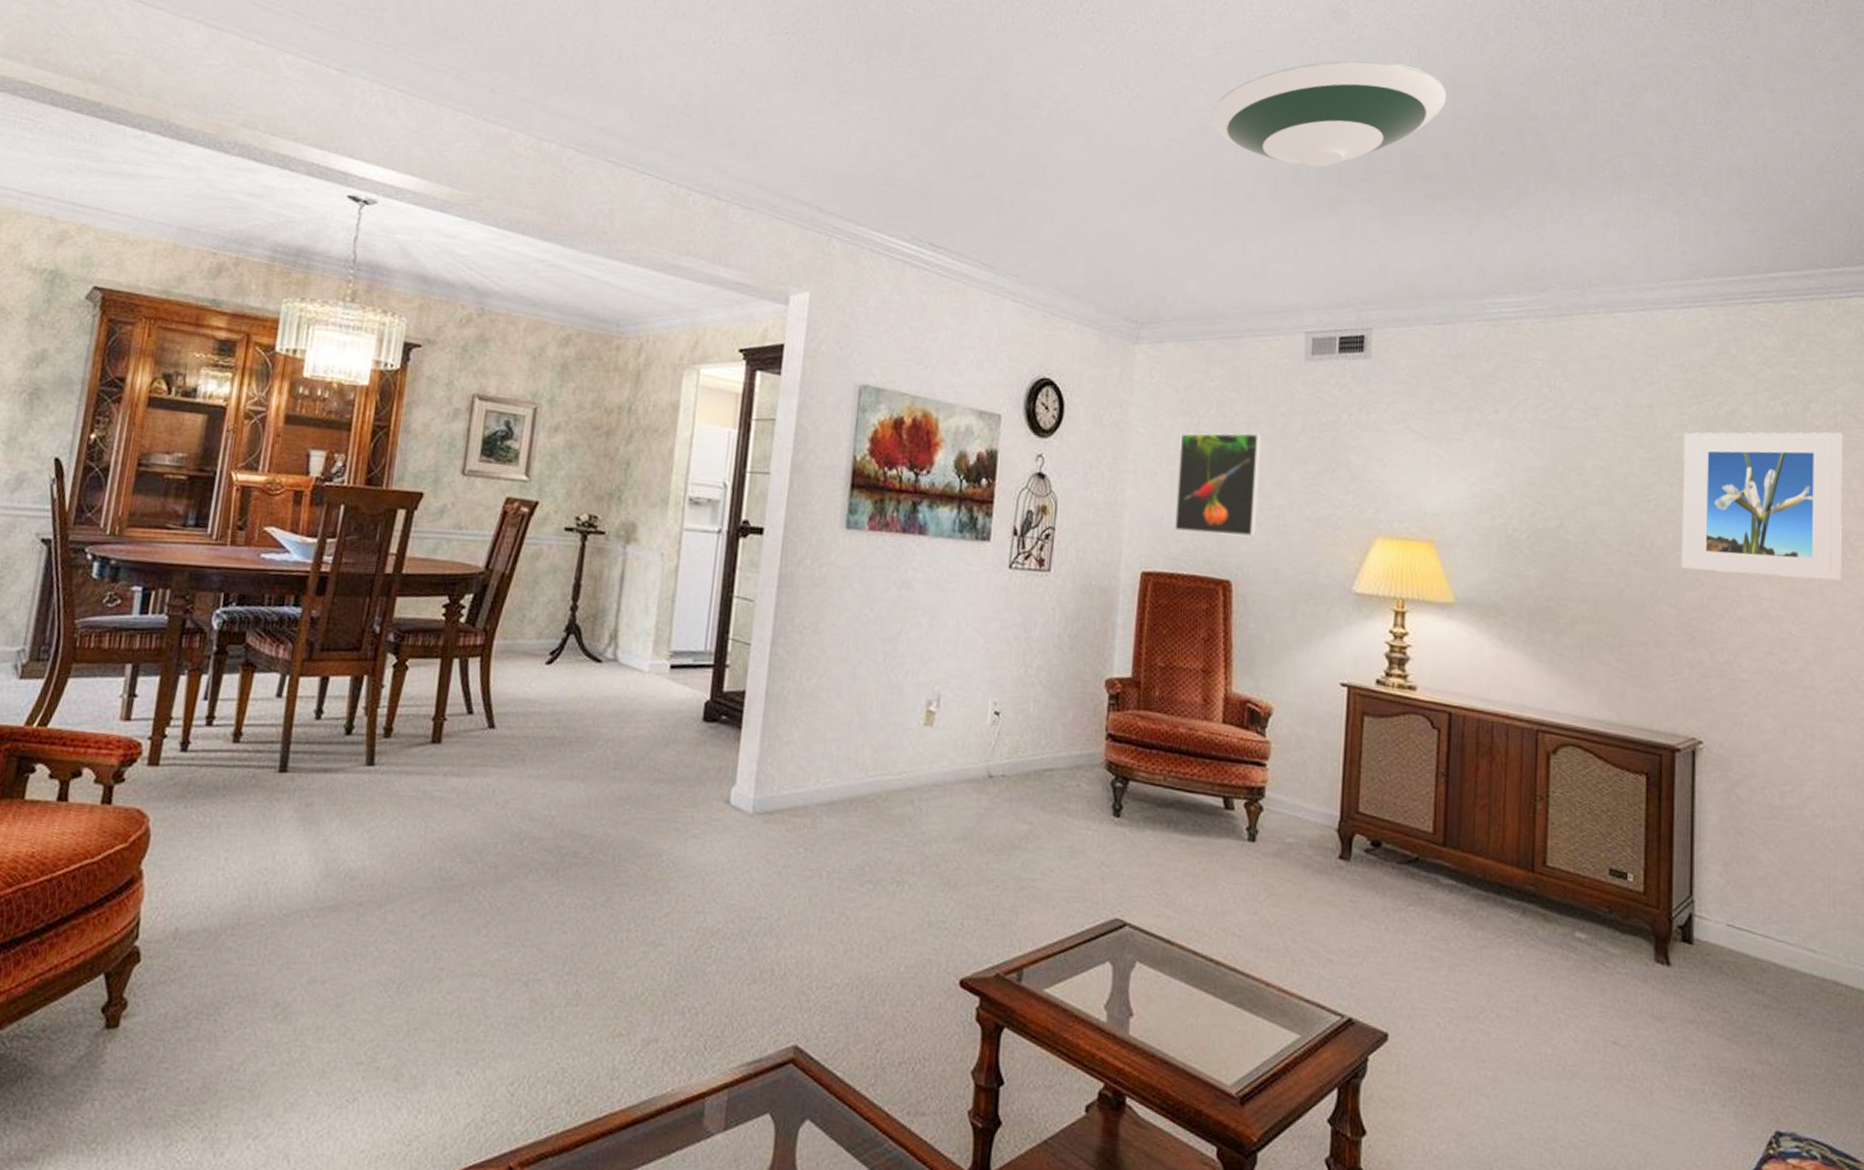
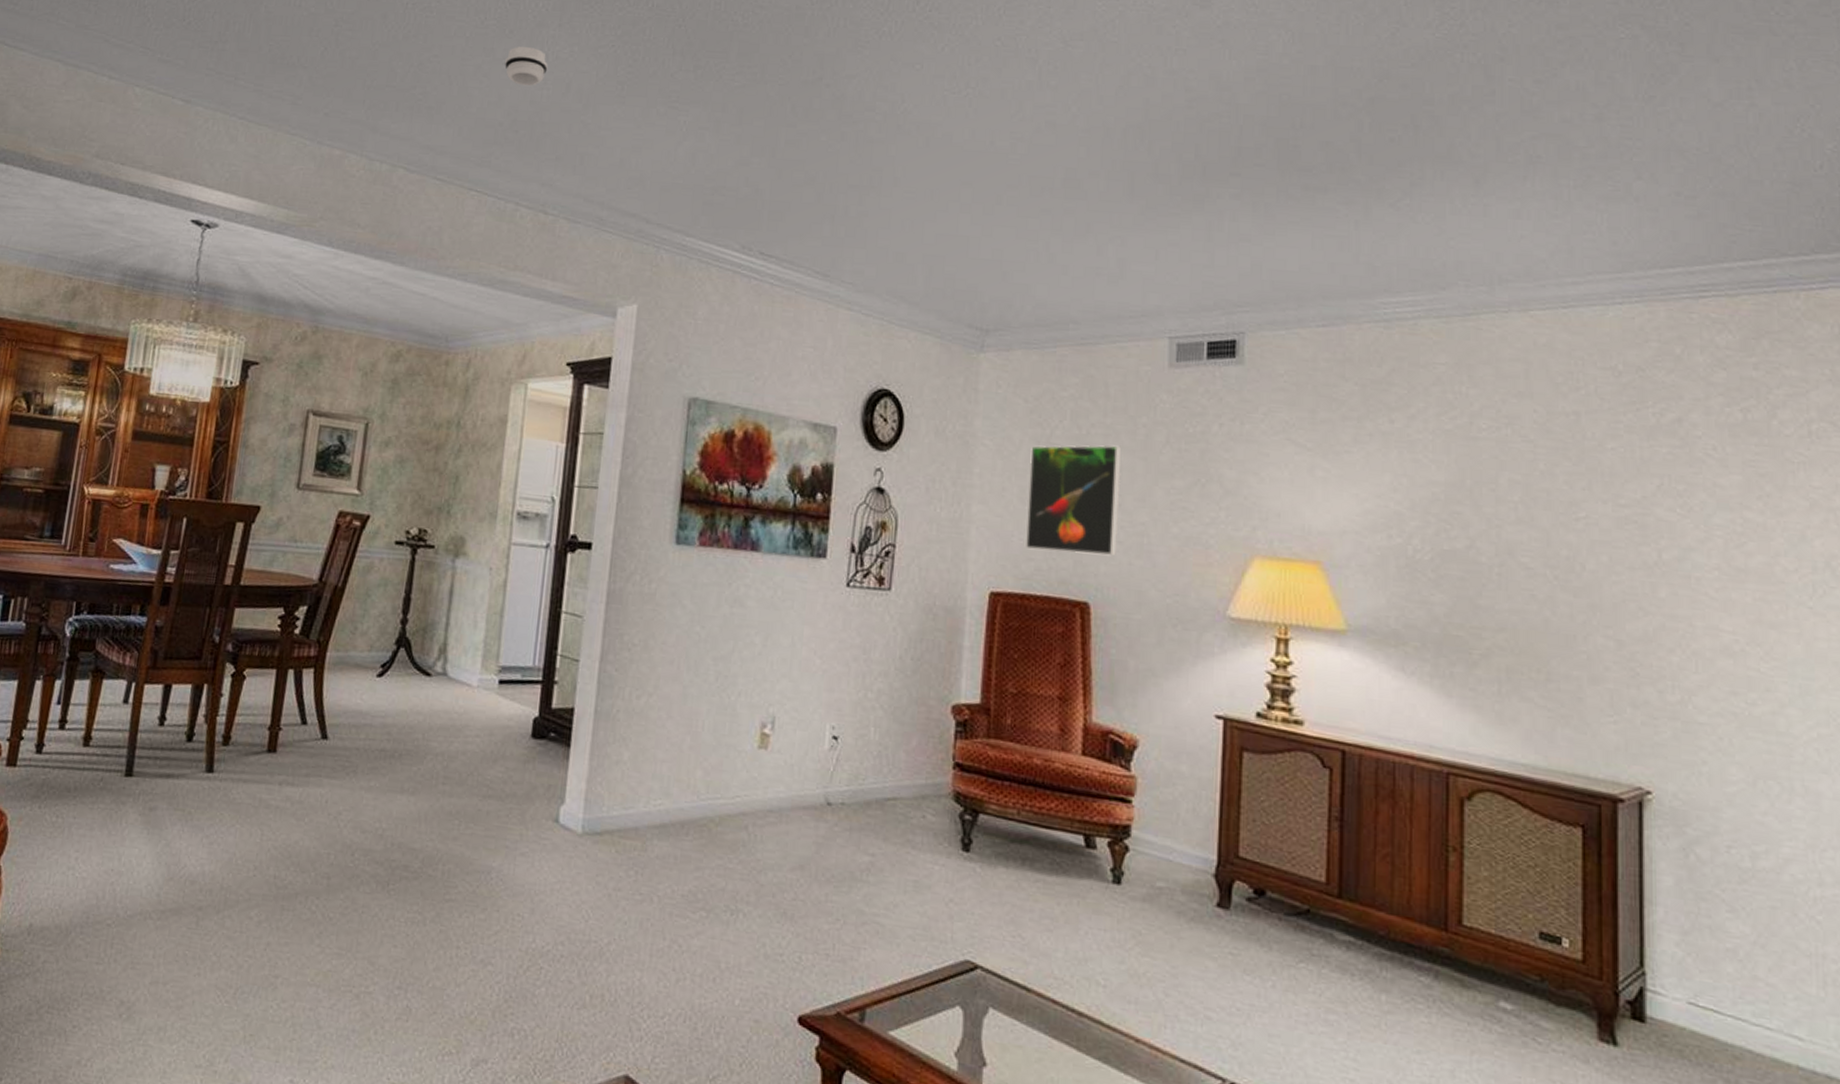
smoke detector: none [677,29,722,71] -> present [505,46,548,87]
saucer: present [1211,60,1447,167] -> none [1059,46,1327,161]
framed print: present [1681,432,1843,581] -> none [1618,442,1823,612]

